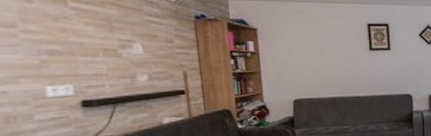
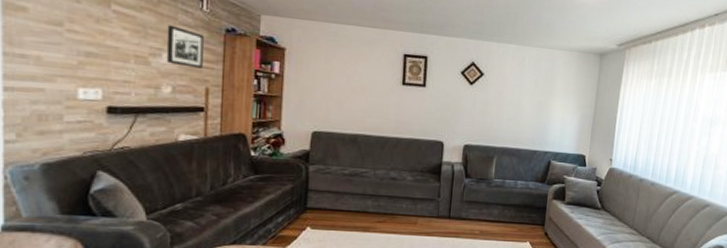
picture frame: none [133,17,177,55] -> present [166,25,204,69]

